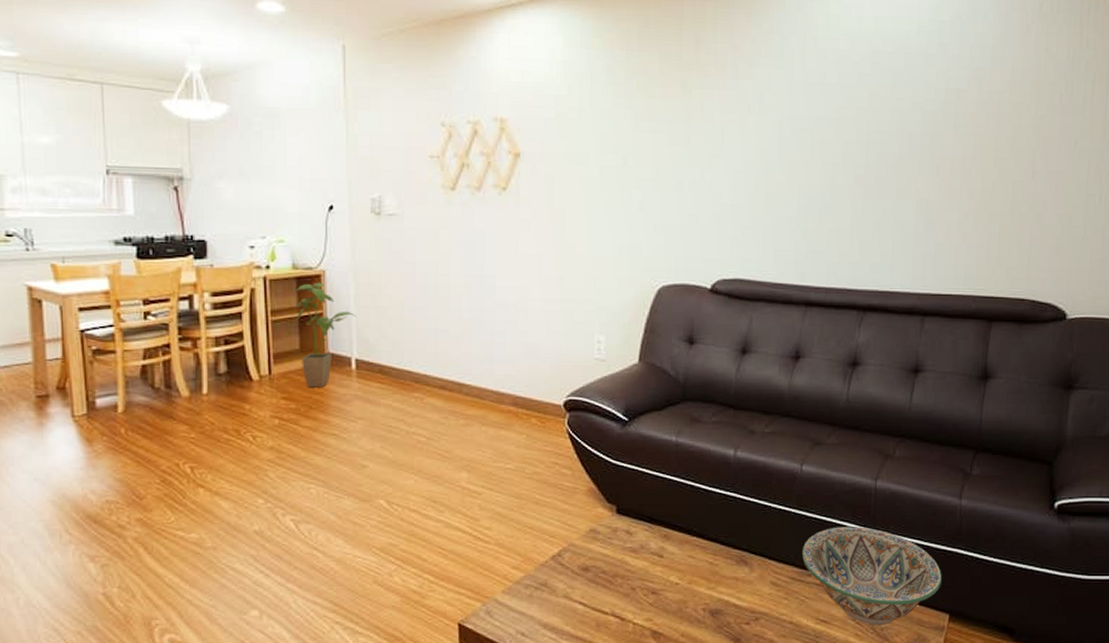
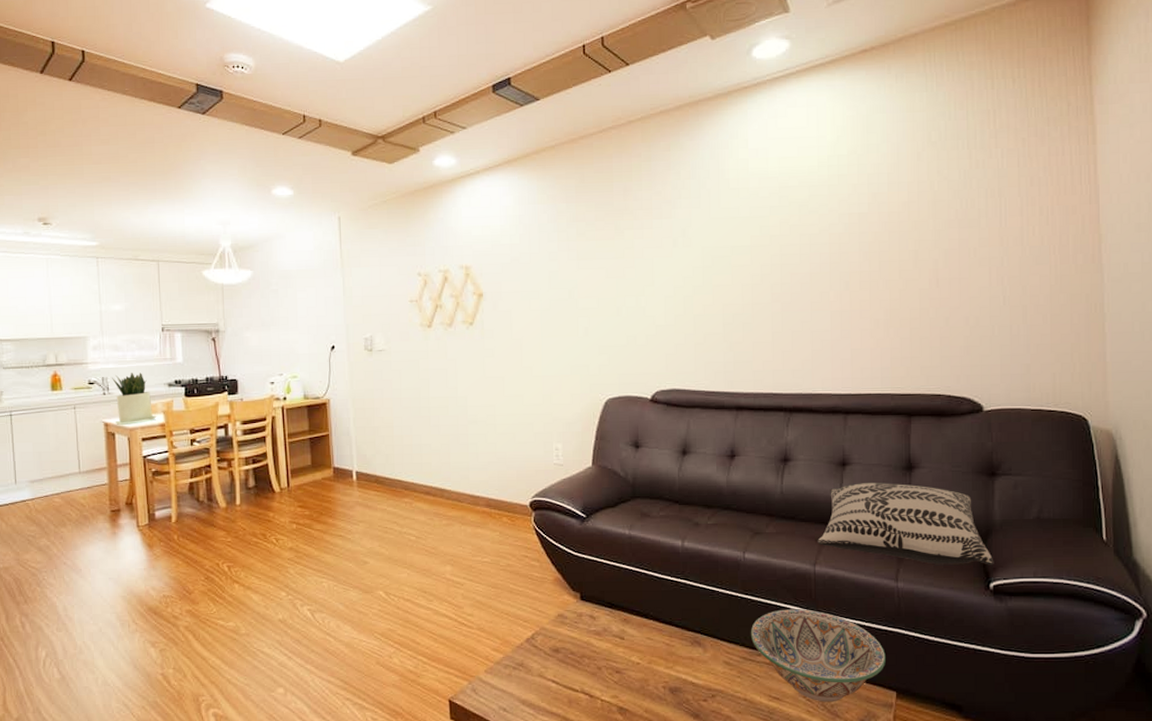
planter: none [38,225,99,290] -> present [112,373,157,425]
house plant: present [294,282,356,388] -> none [306,409,356,497]
pillow: none [881,392,1062,484] -> present [817,483,994,565]

